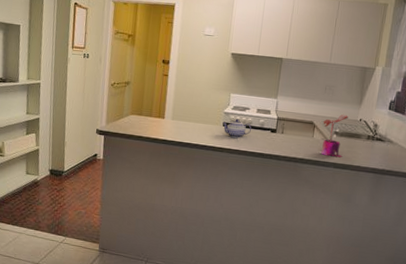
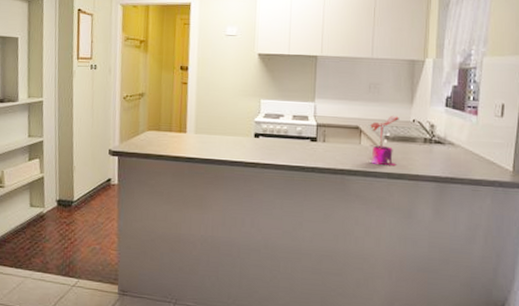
teapot: present [223,118,252,138] -> none [254,128,287,150]

